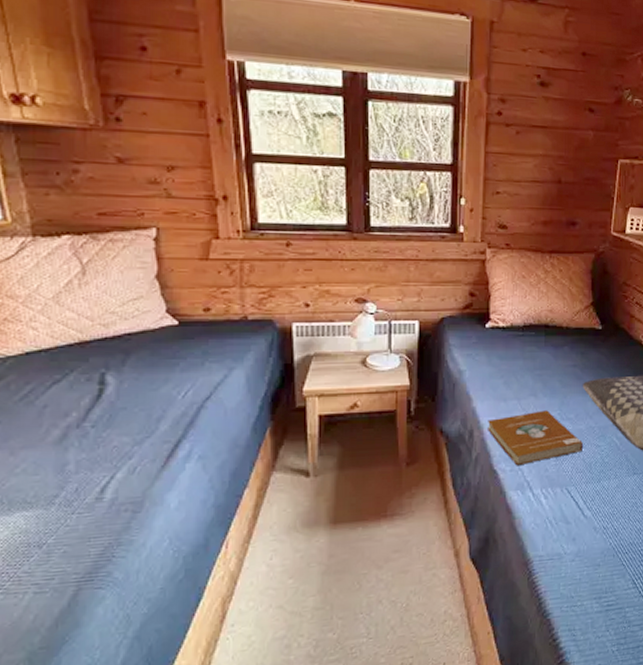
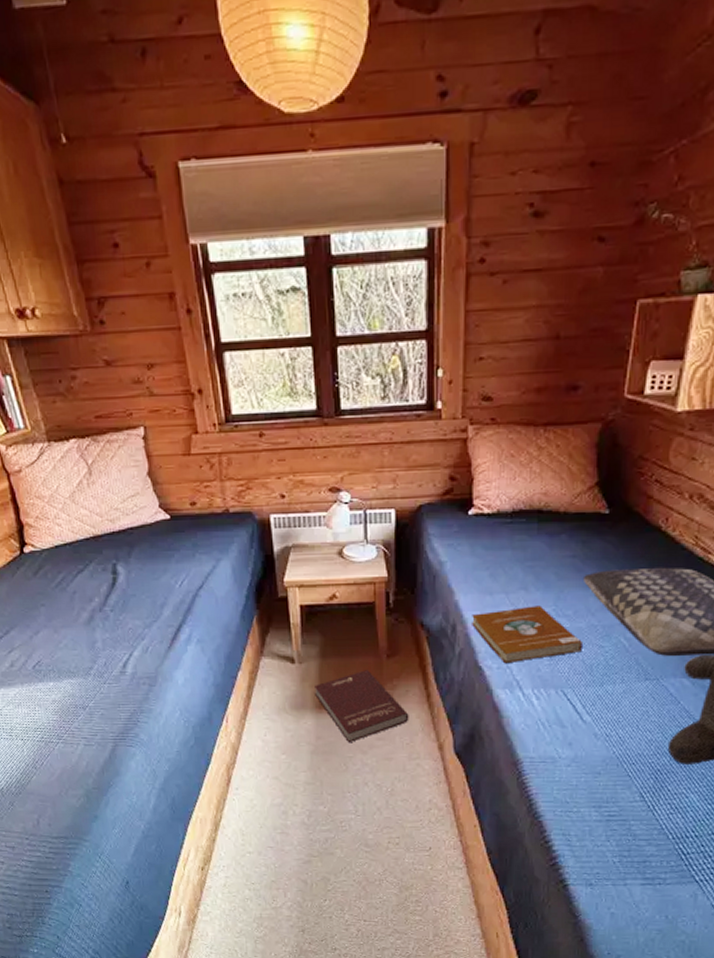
book: none [330,479,427,558] -> present [315,670,409,742]

